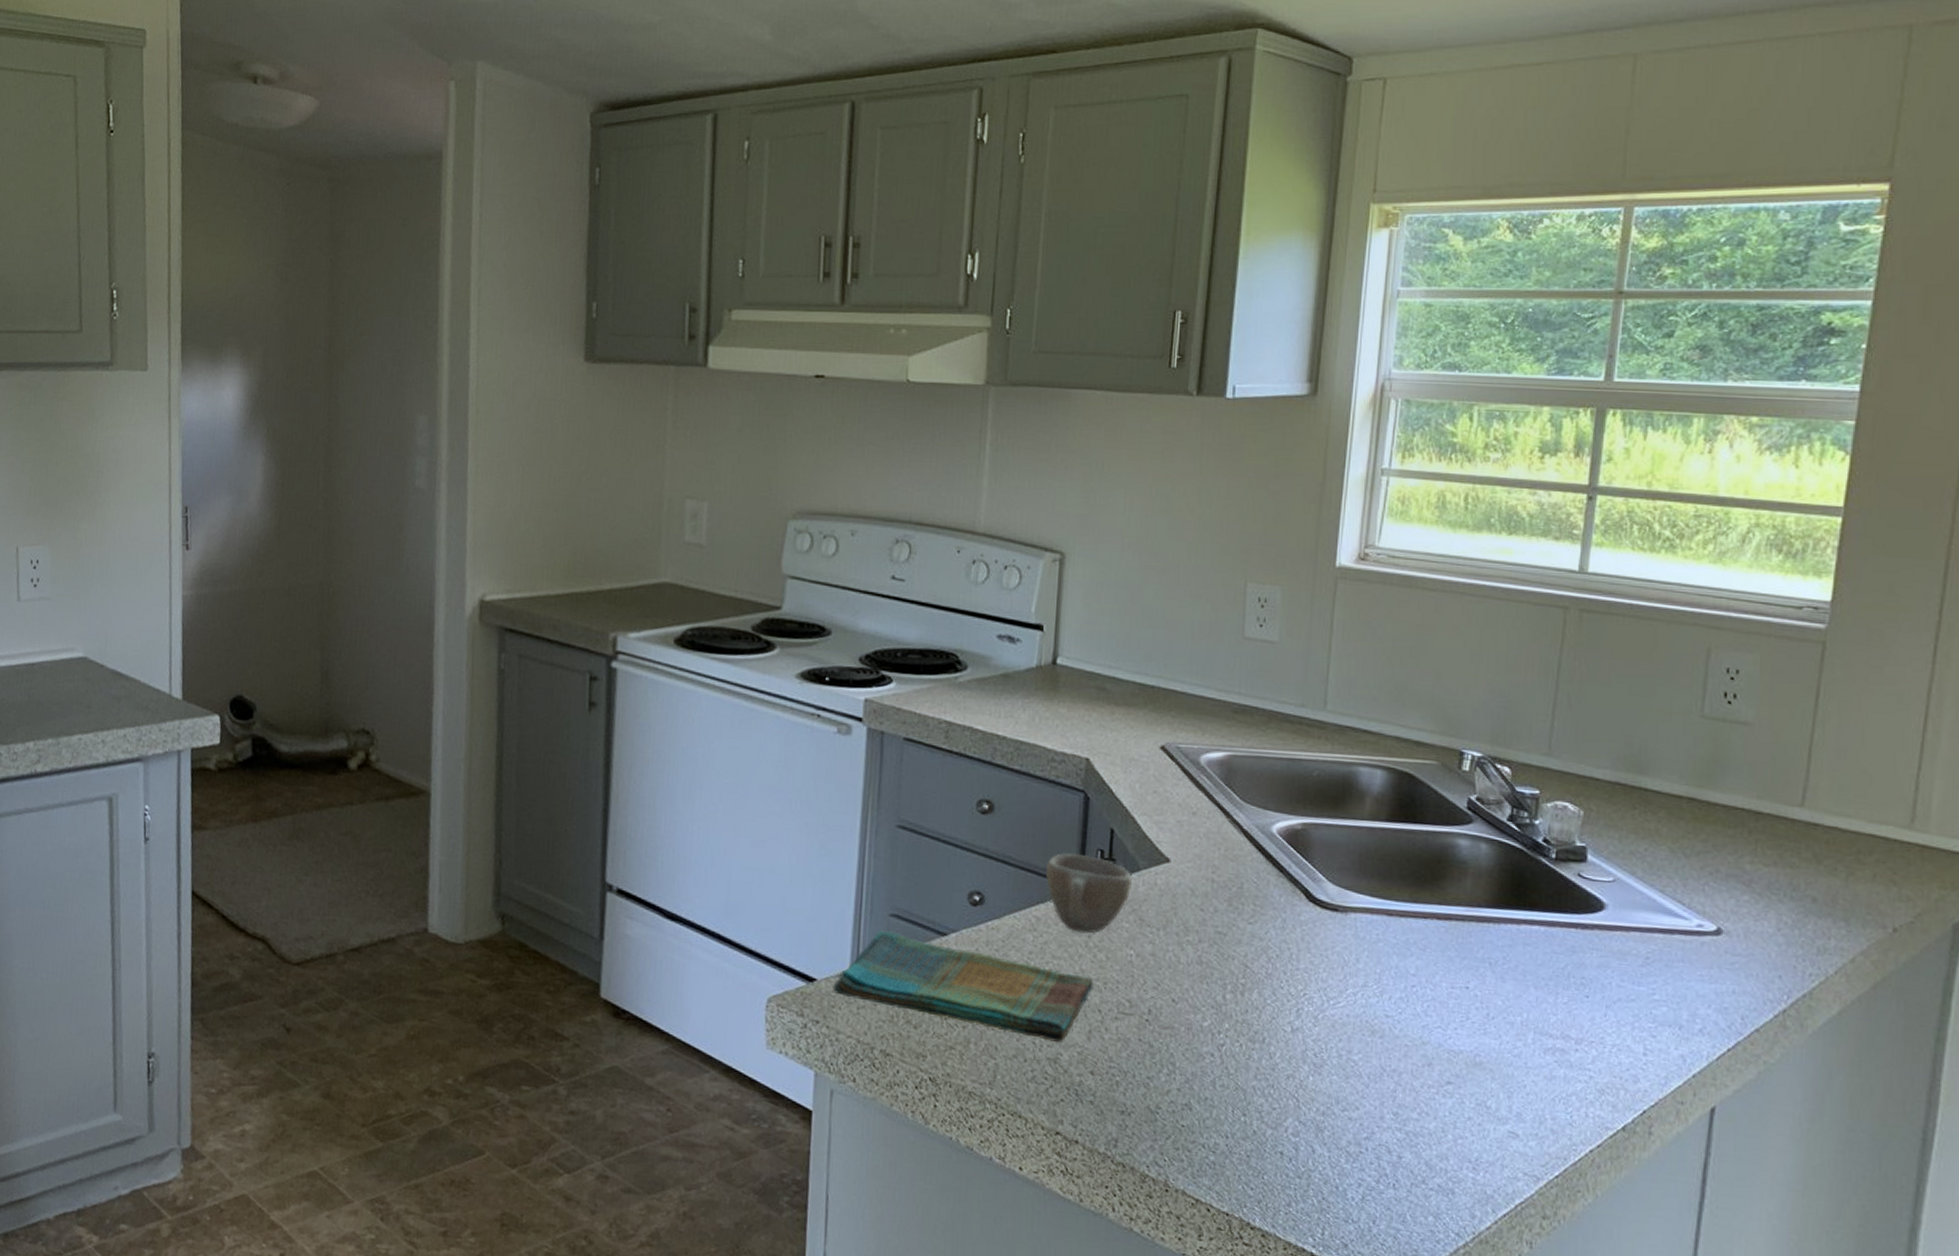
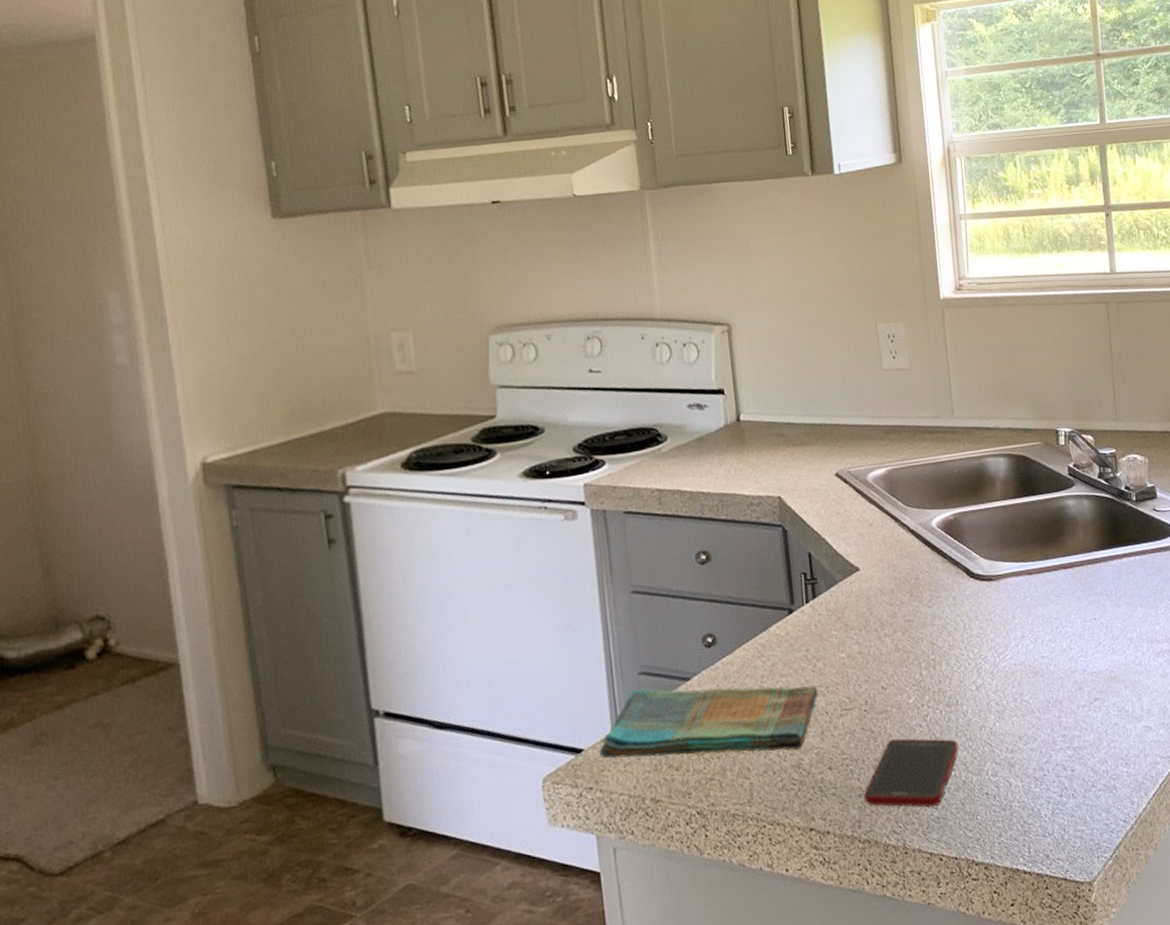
cup: present [1046,852,1133,934] -> none [762,580,834,650]
cell phone: none [1127,1061,1255,1150] -> present [864,738,959,807]

